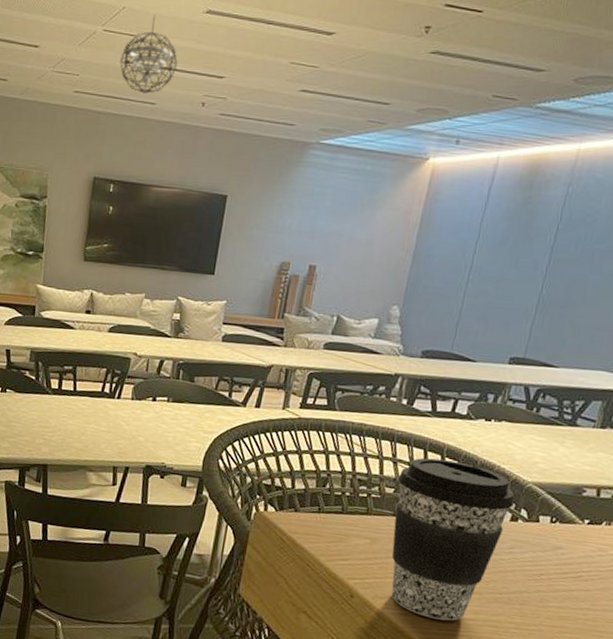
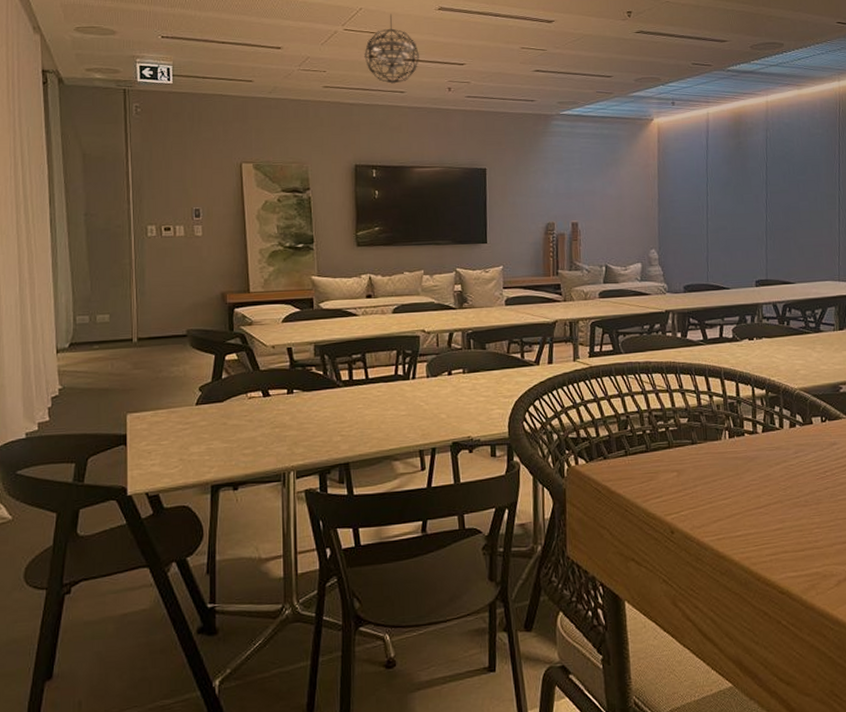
coffee cup: present [391,457,515,621] -> none [689,381,789,537]

